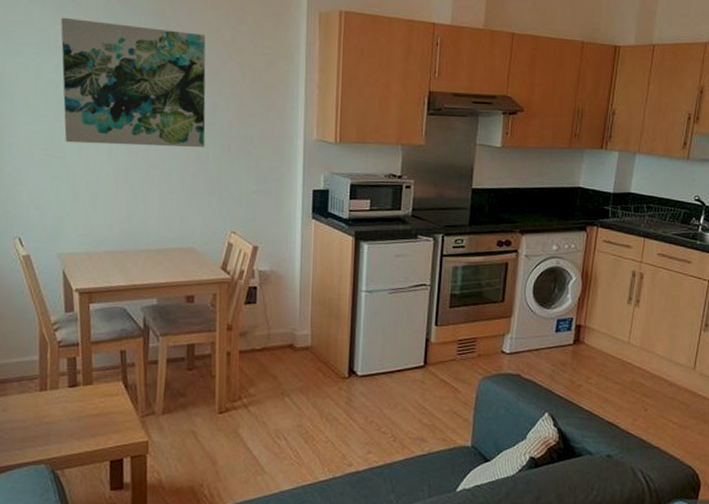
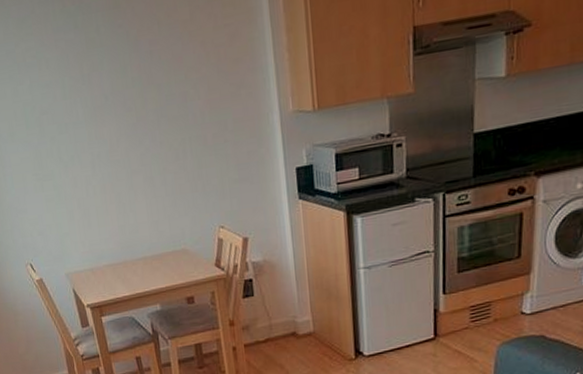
wall art: present [61,17,206,148] -> none [24,18,181,164]

